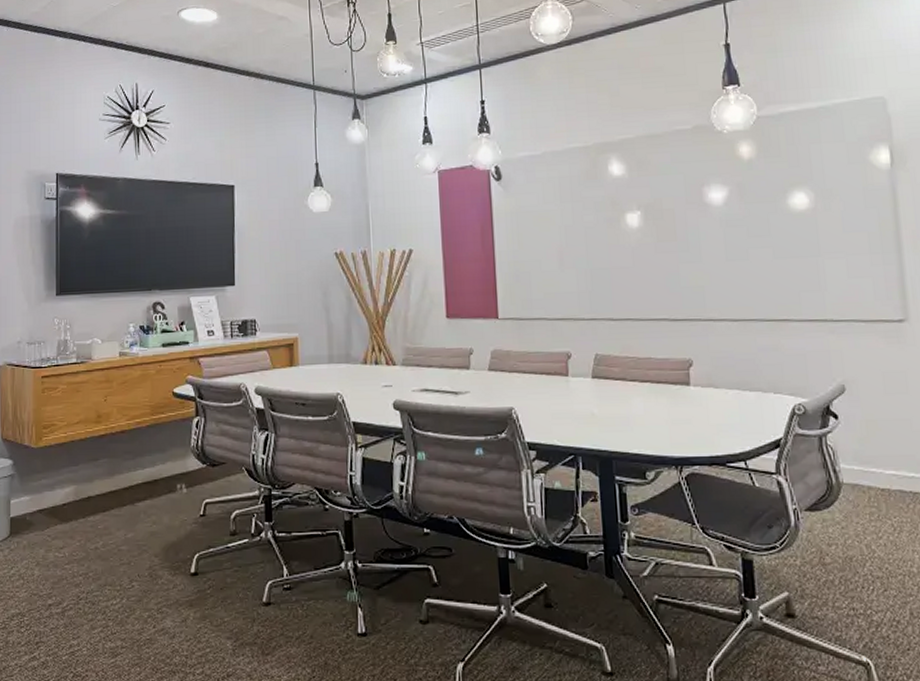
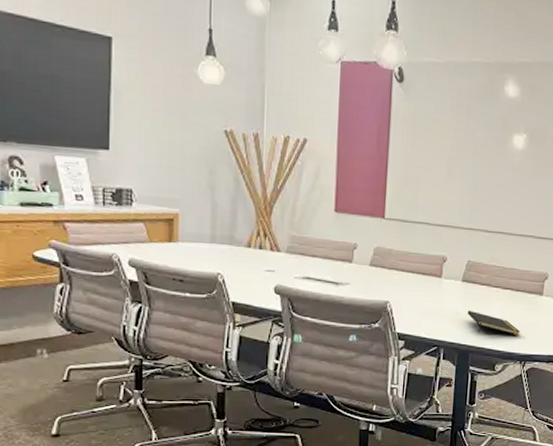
notepad: none [603,410,670,437] -> present [467,310,521,336]

